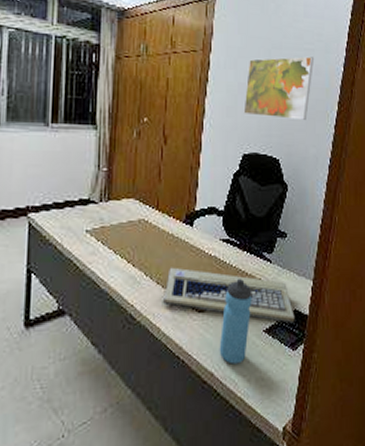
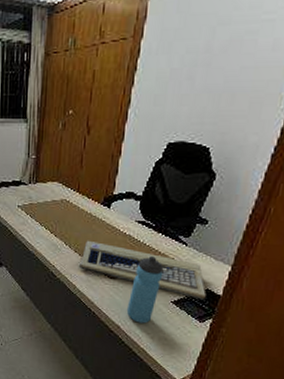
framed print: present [243,56,315,120] -> none [173,29,274,105]

